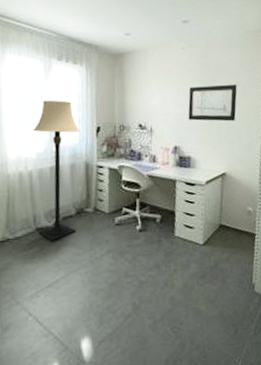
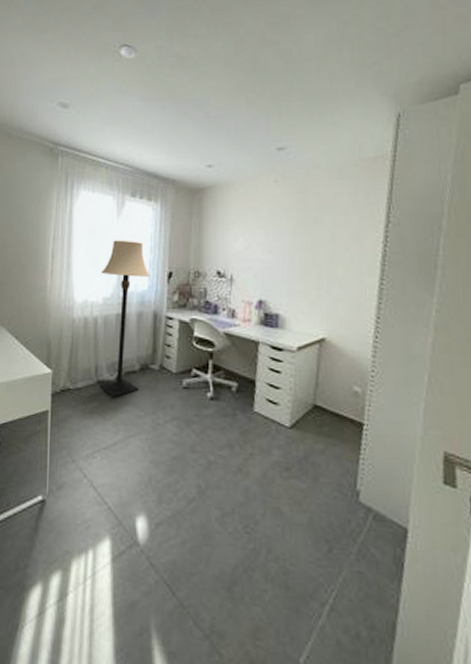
wall art: present [188,84,237,122] -> none [278,225,346,273]

